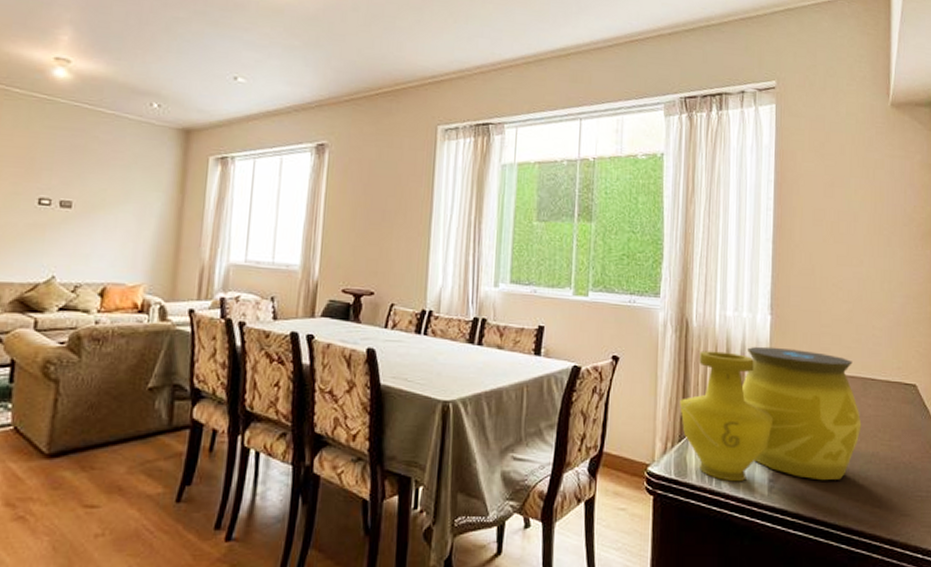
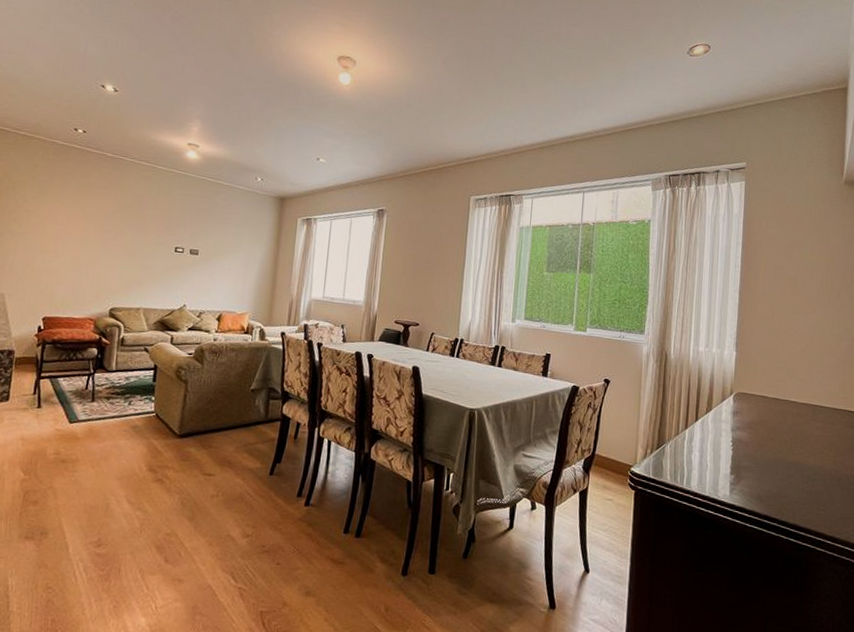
decorative vase: present [680,346,862,482] -> none [658,376,811,487]

